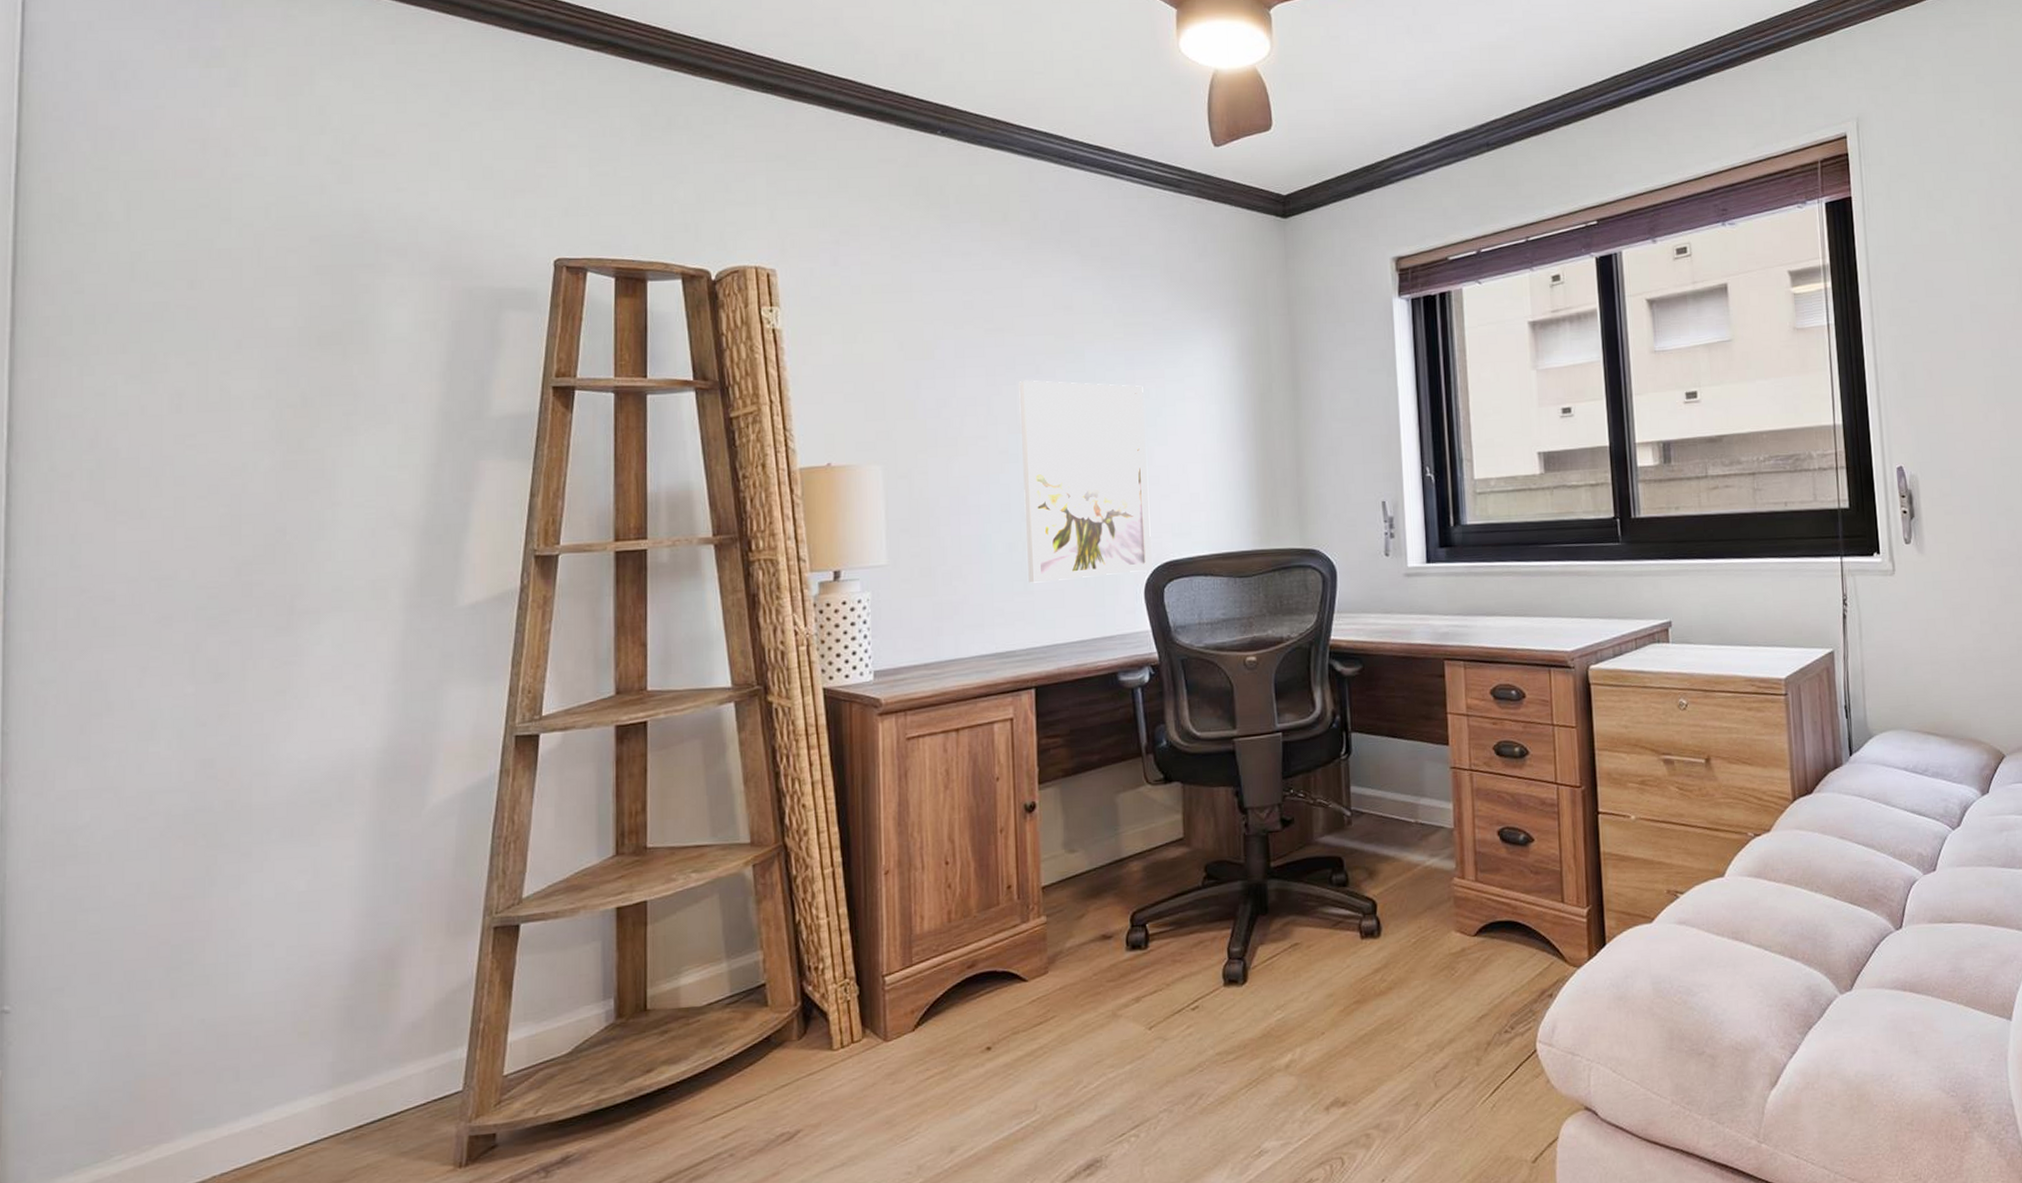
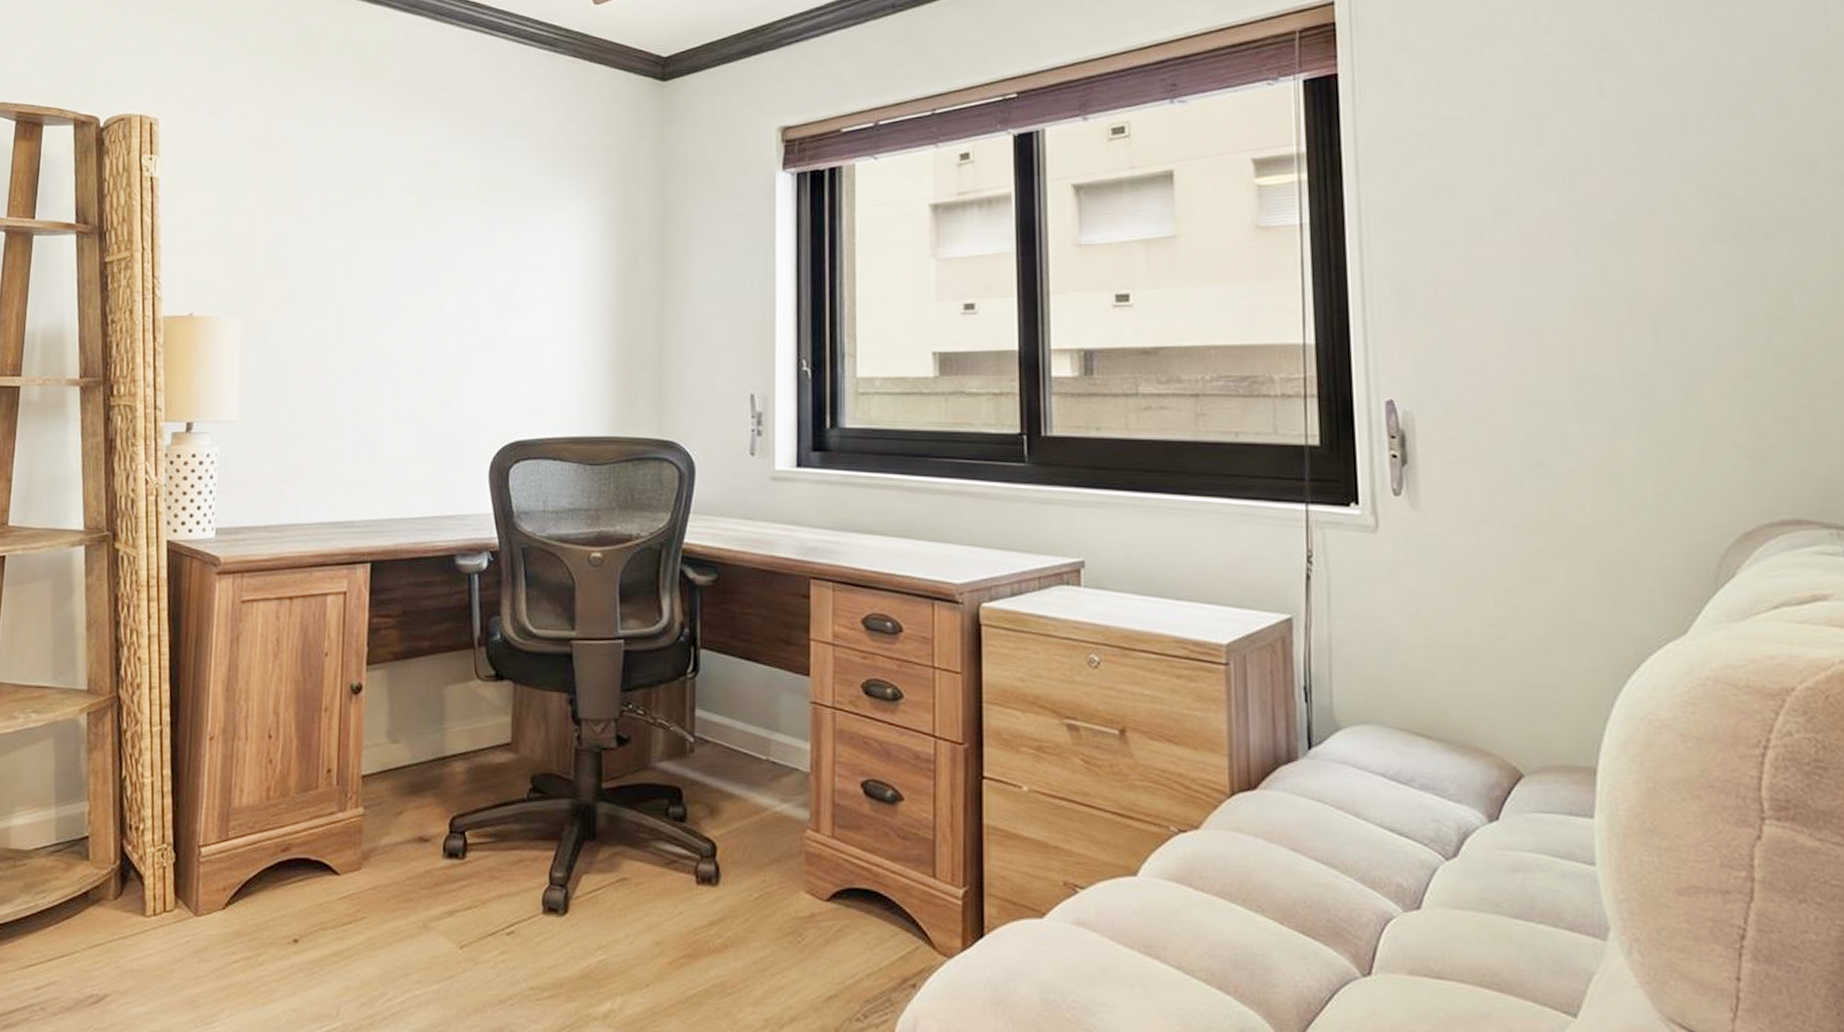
wall art: present [1019,380,1152,583] -> none [373,240,503,452]

